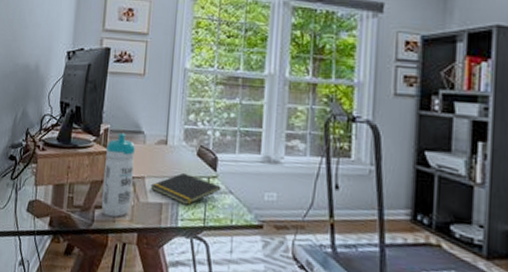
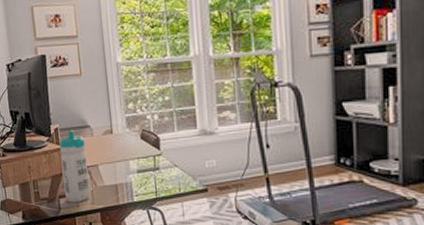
notepad: present [150,172,221,205] -> none [104,155,167,182]

